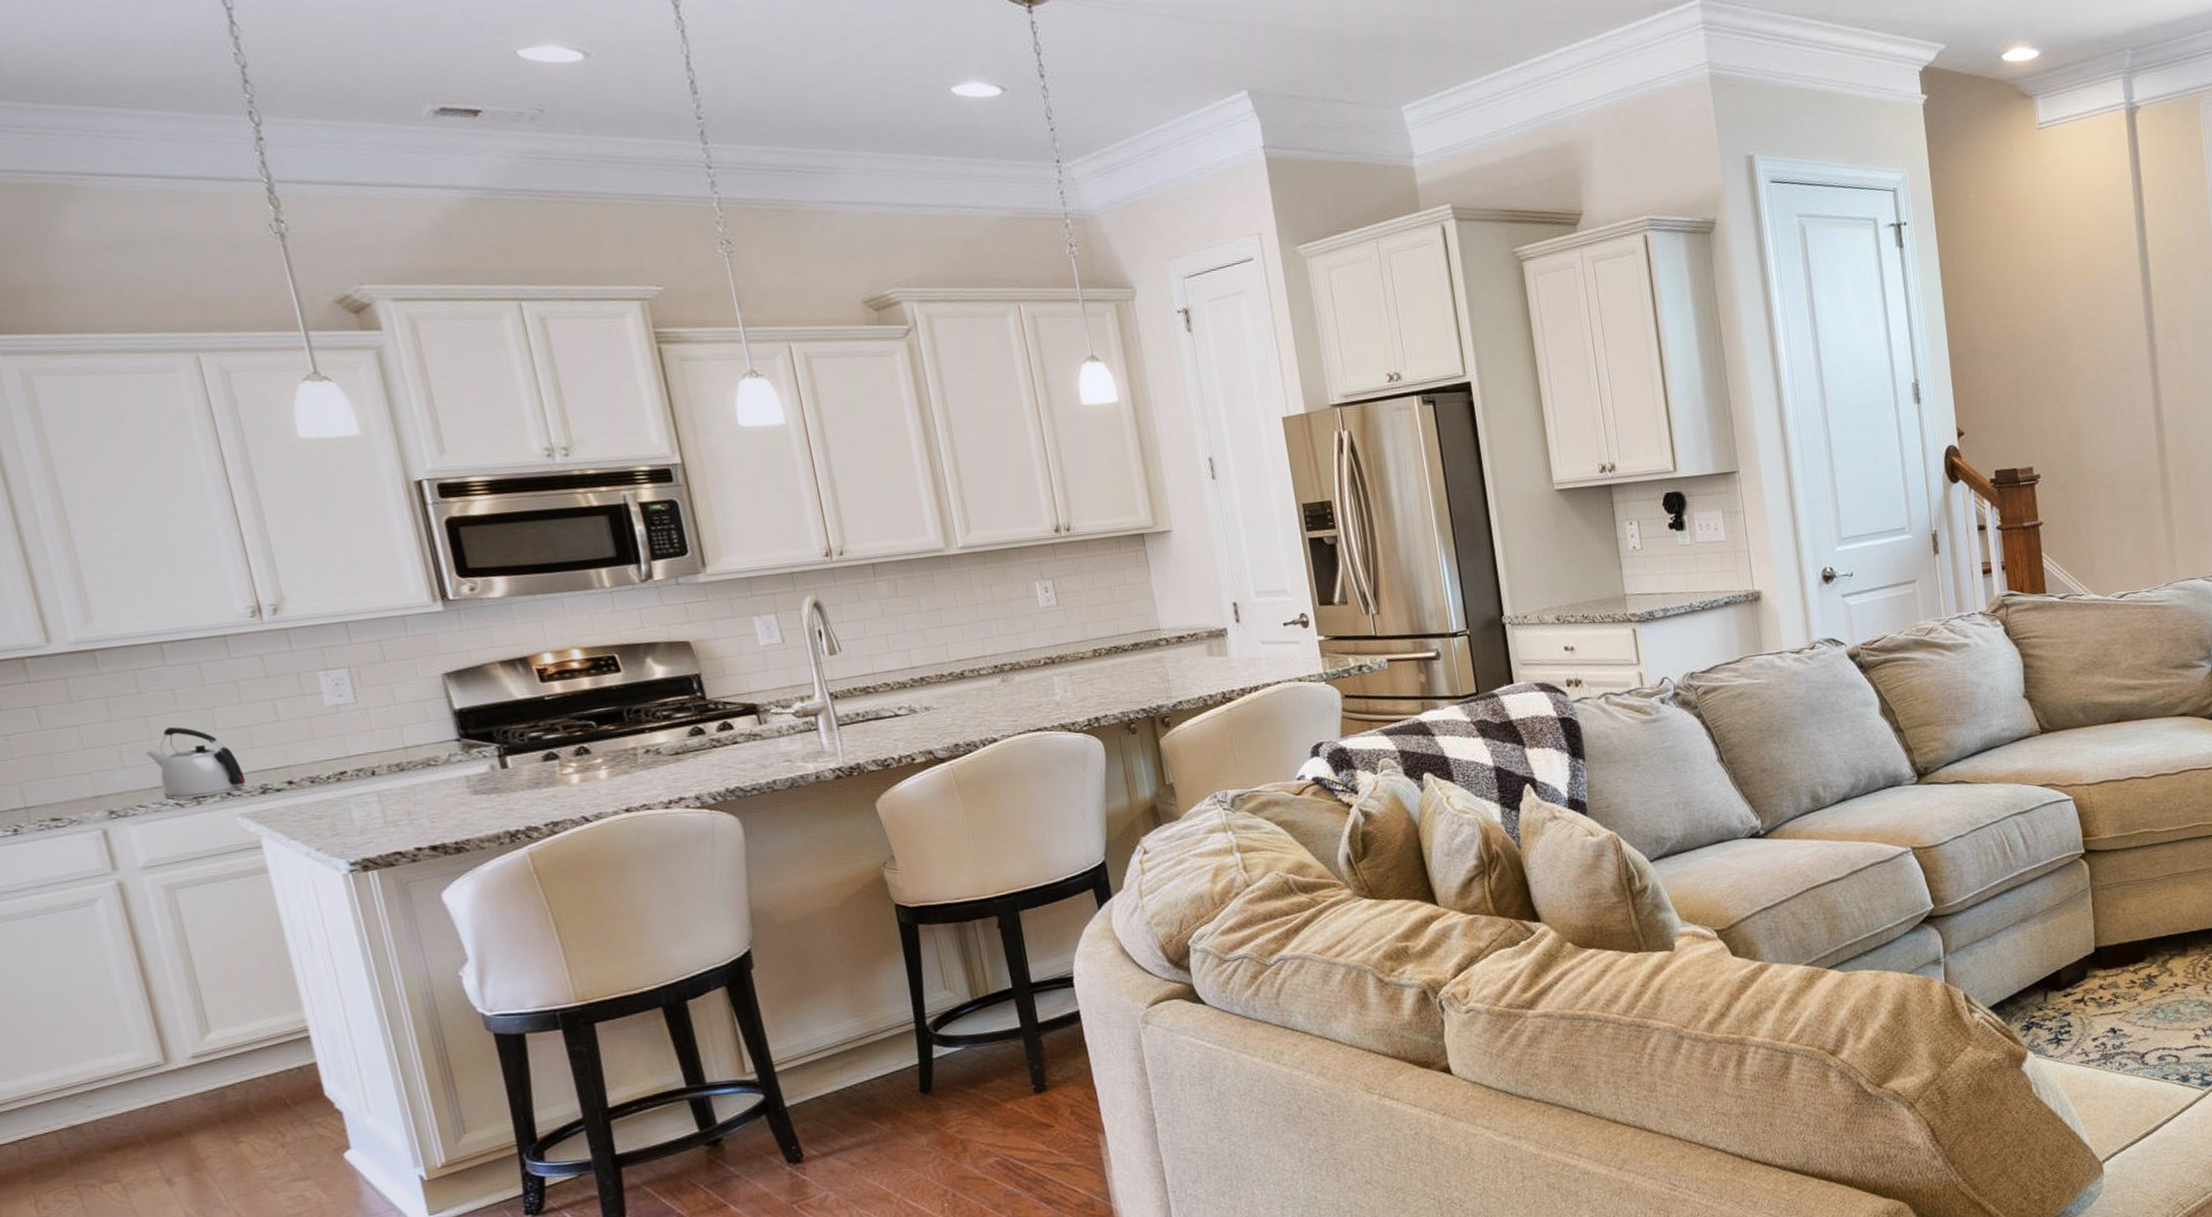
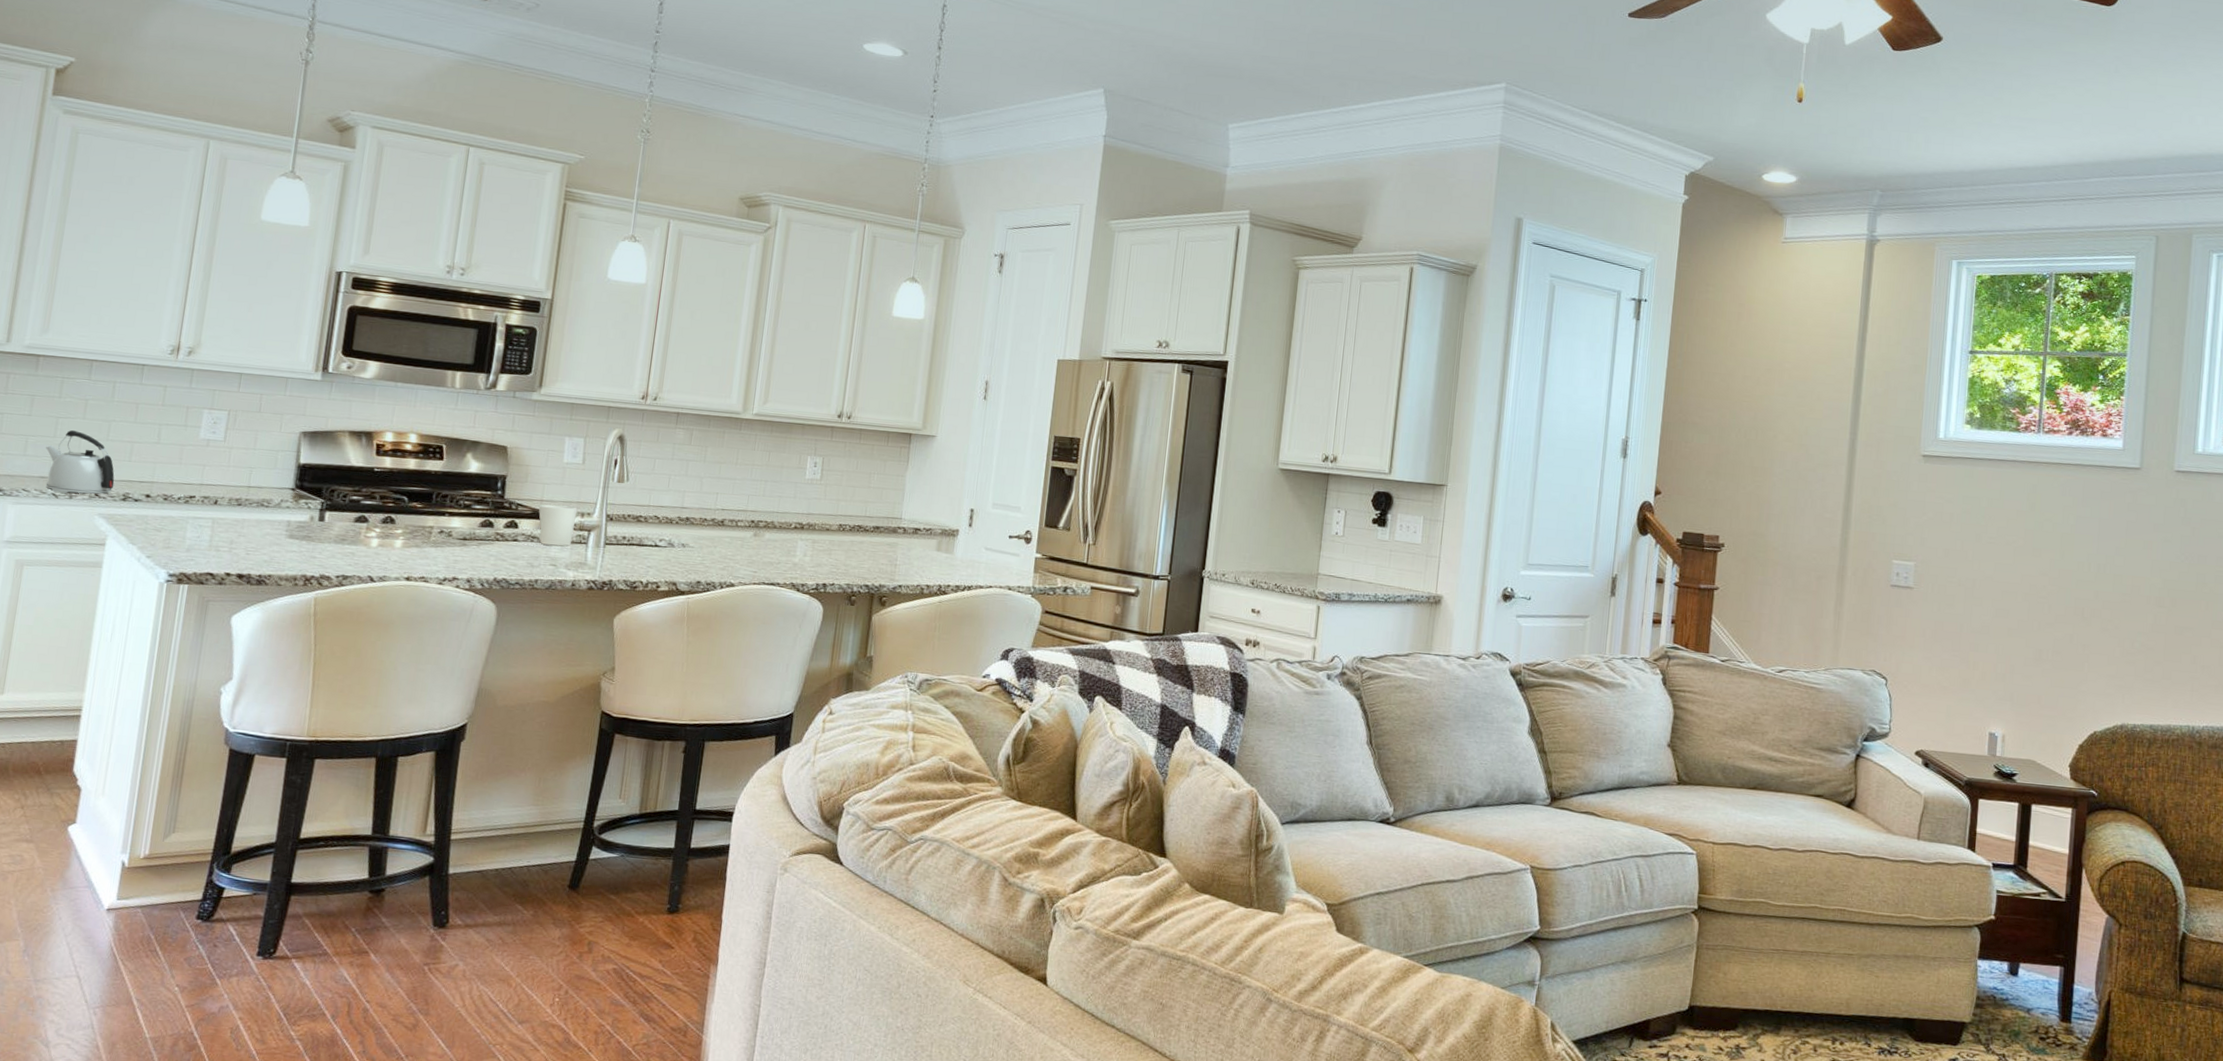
dixie cup: none [748,692,800,741] -> present [538,504,578,547]

